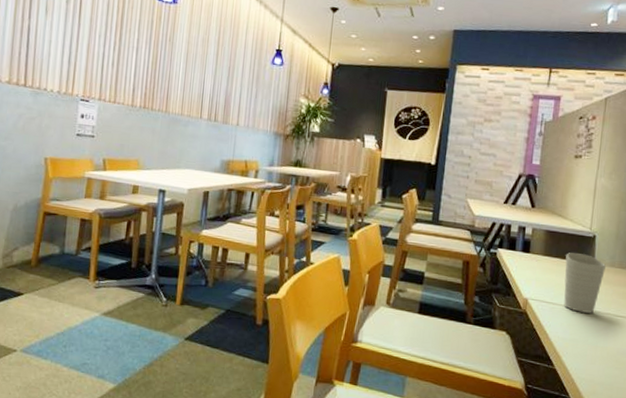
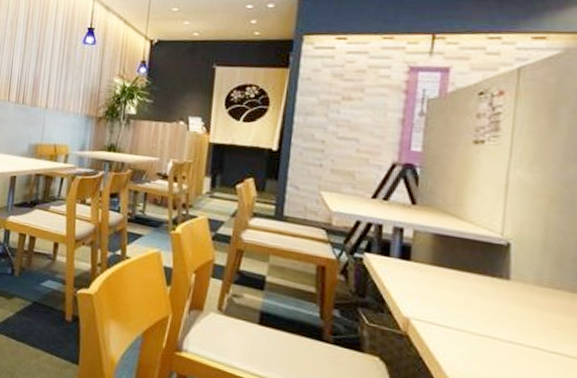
cup: present [564,253,606,314] -> none [464,263,528,345]

